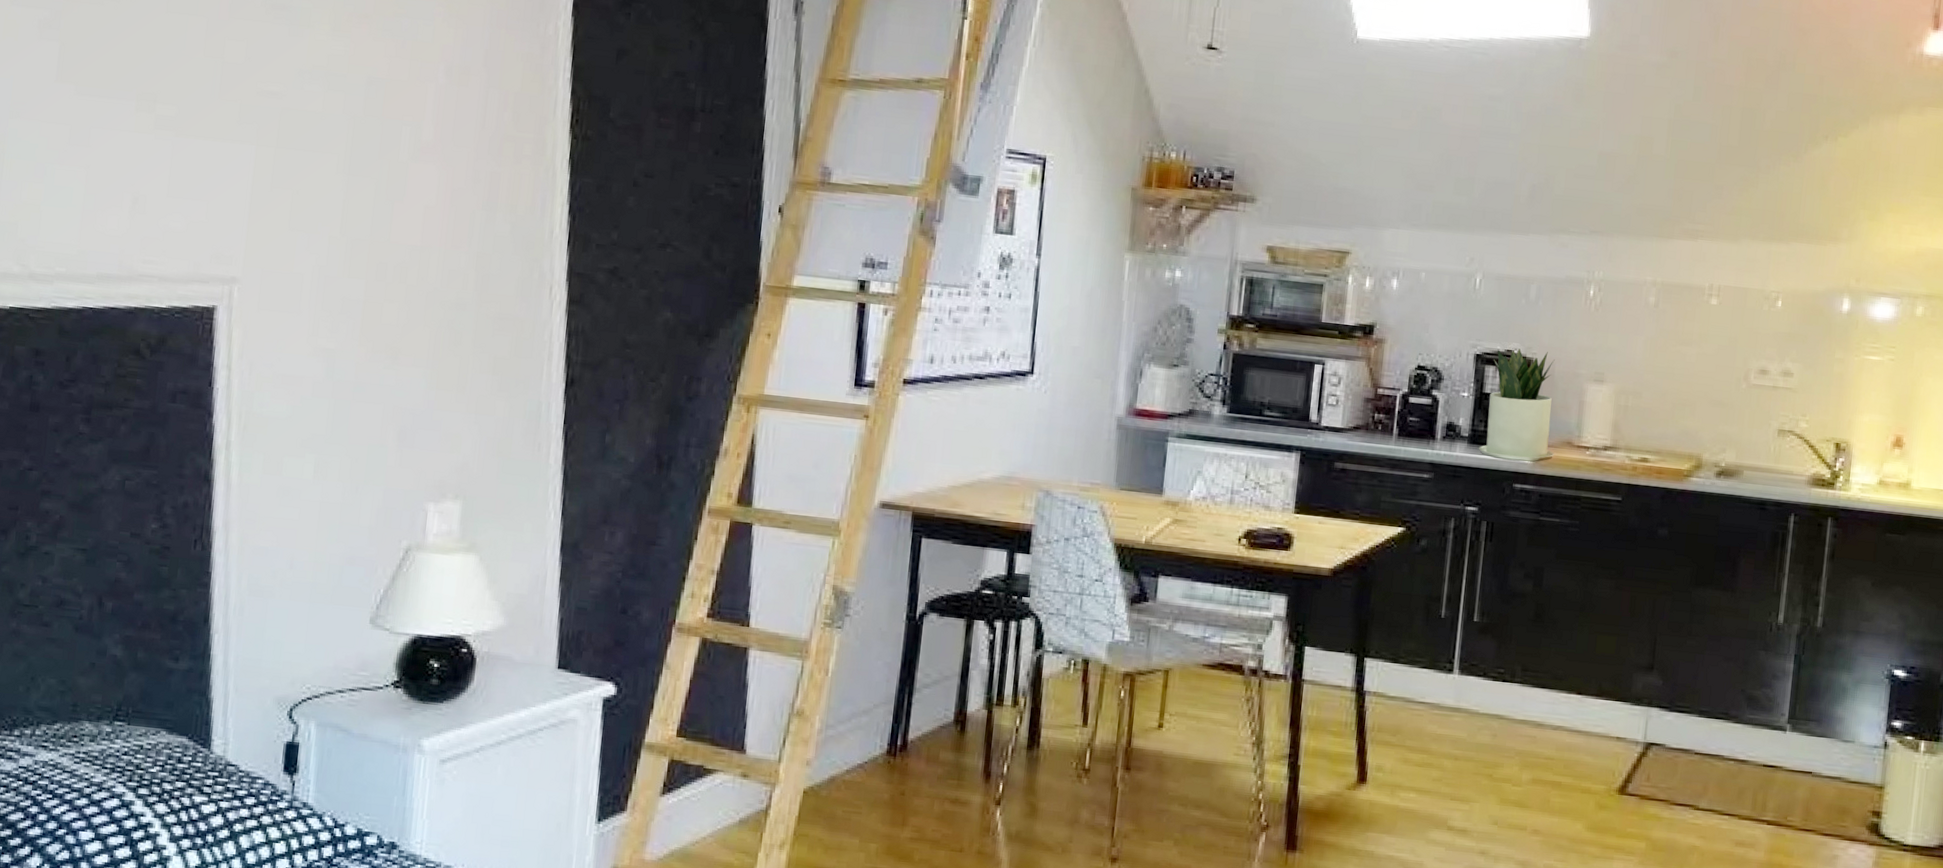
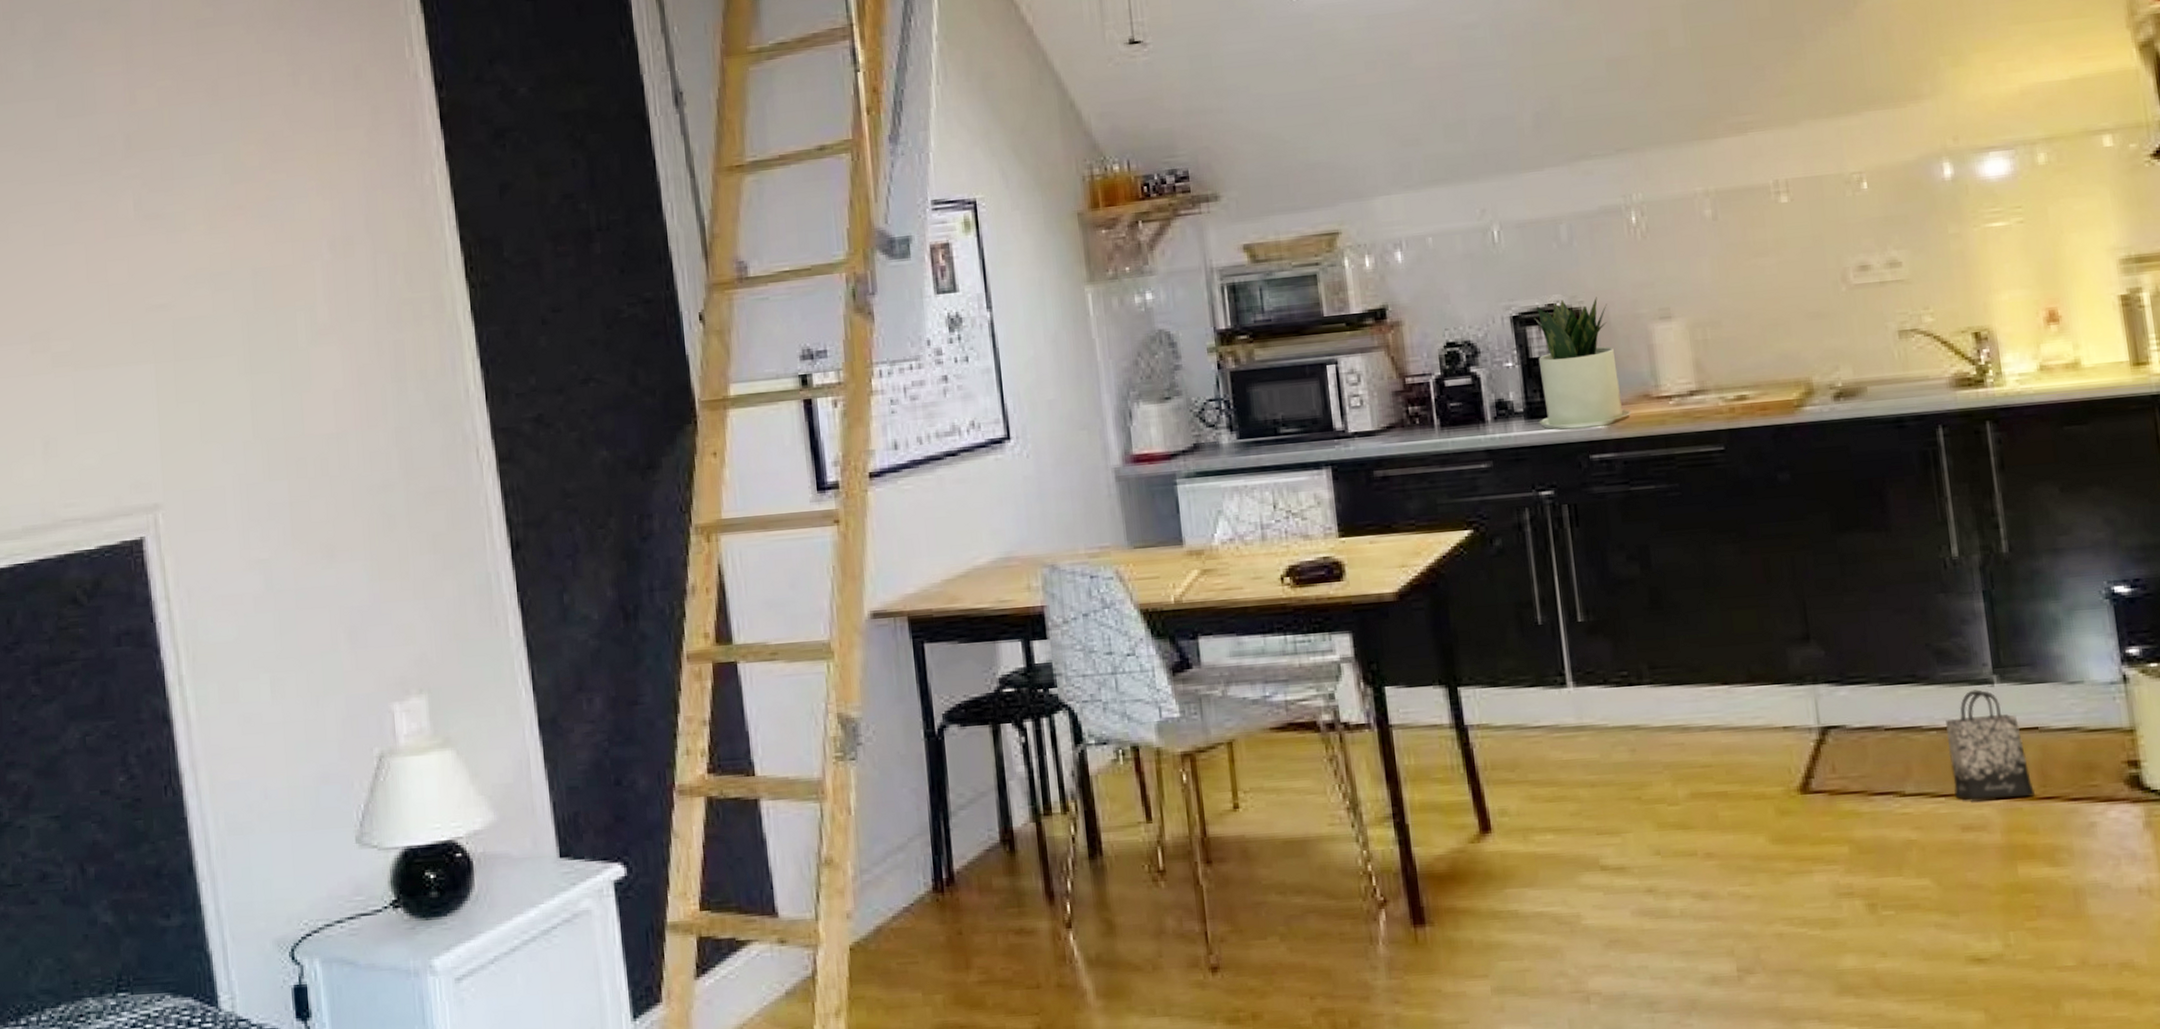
shopping bag: none [1736,733,1798,827] -> present [1945,689,2035,800]

